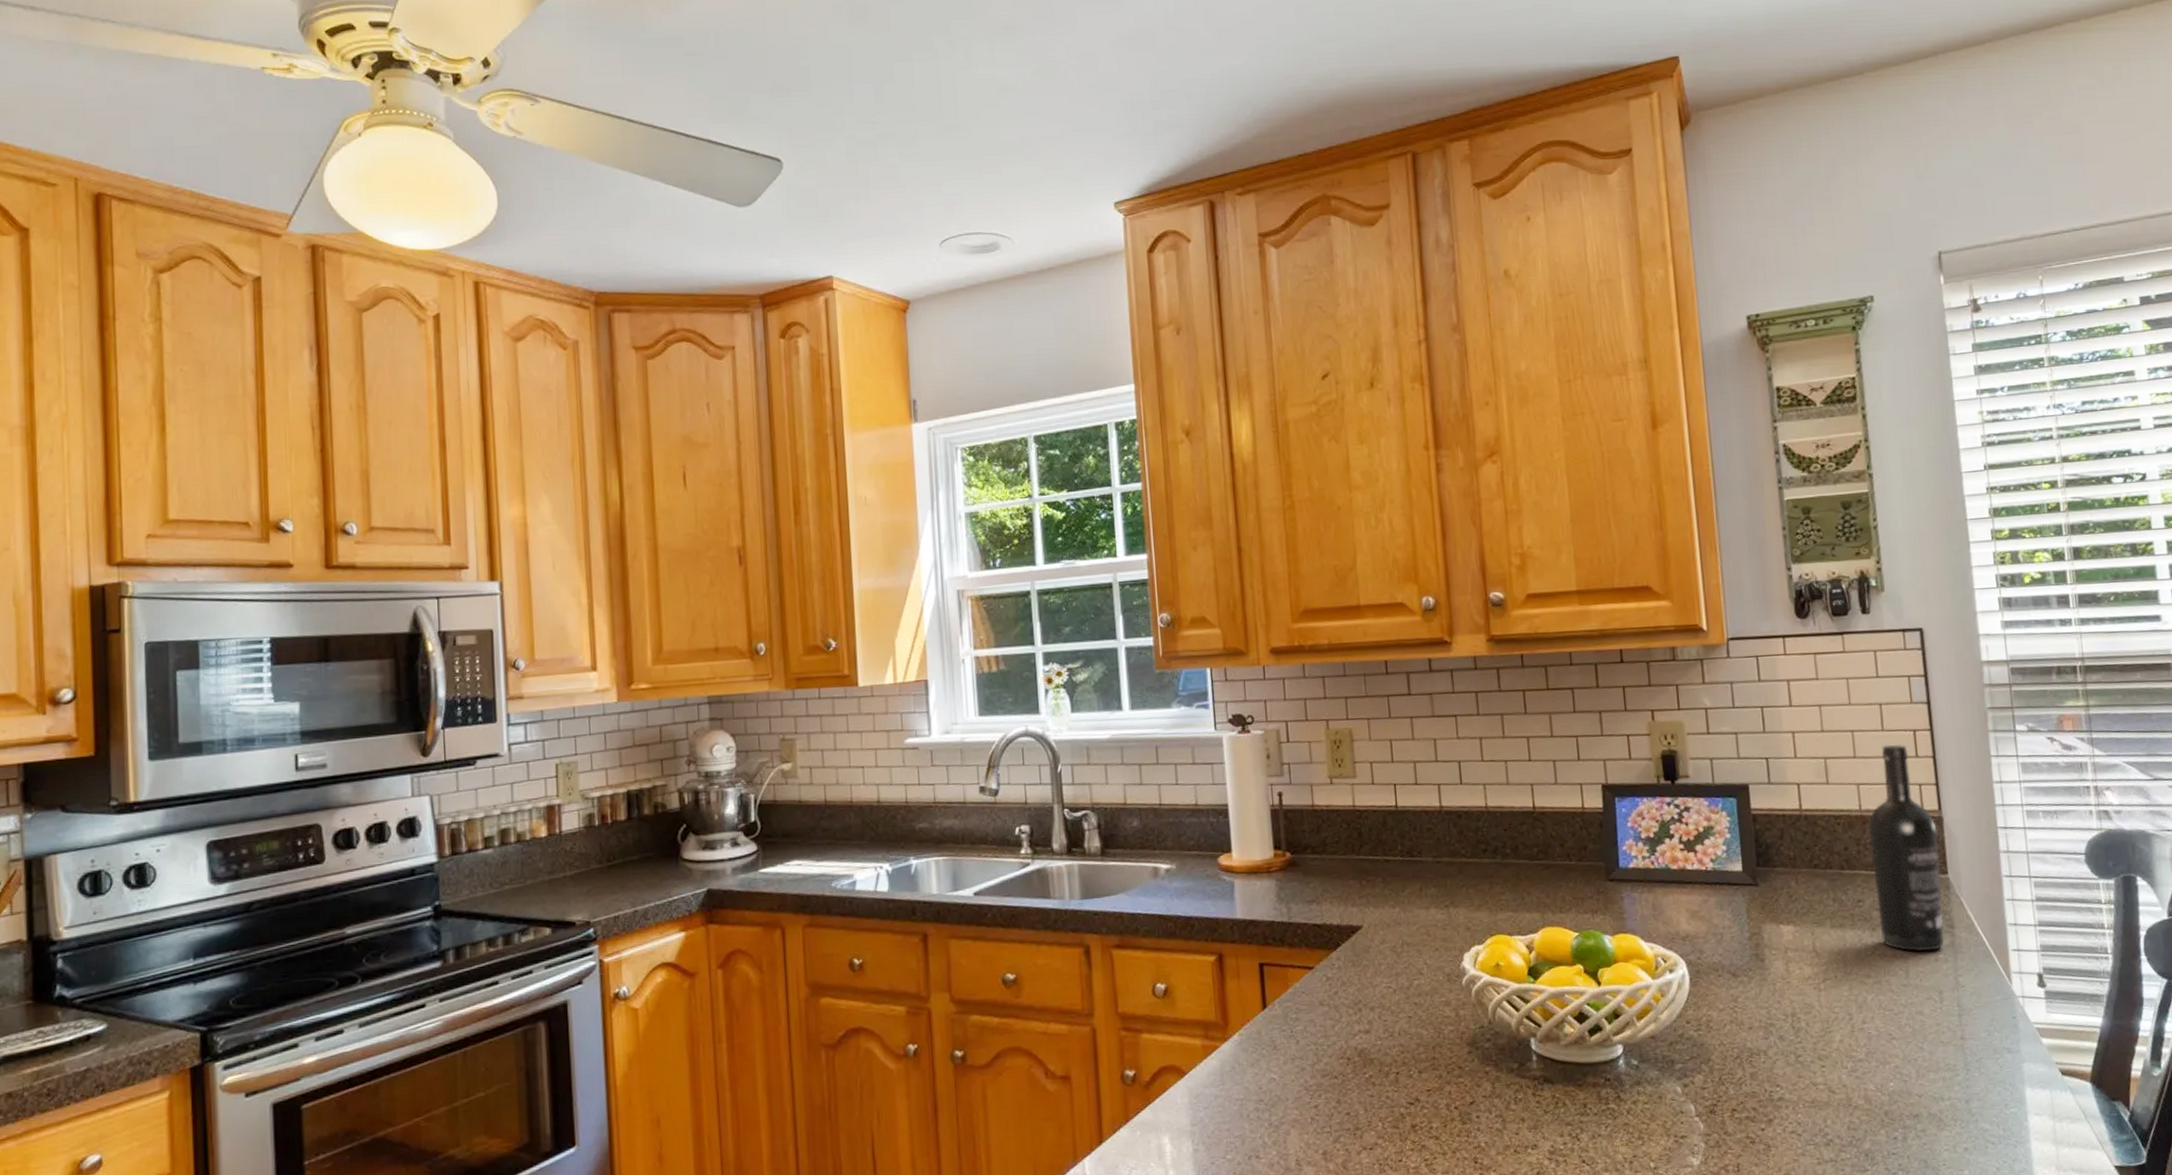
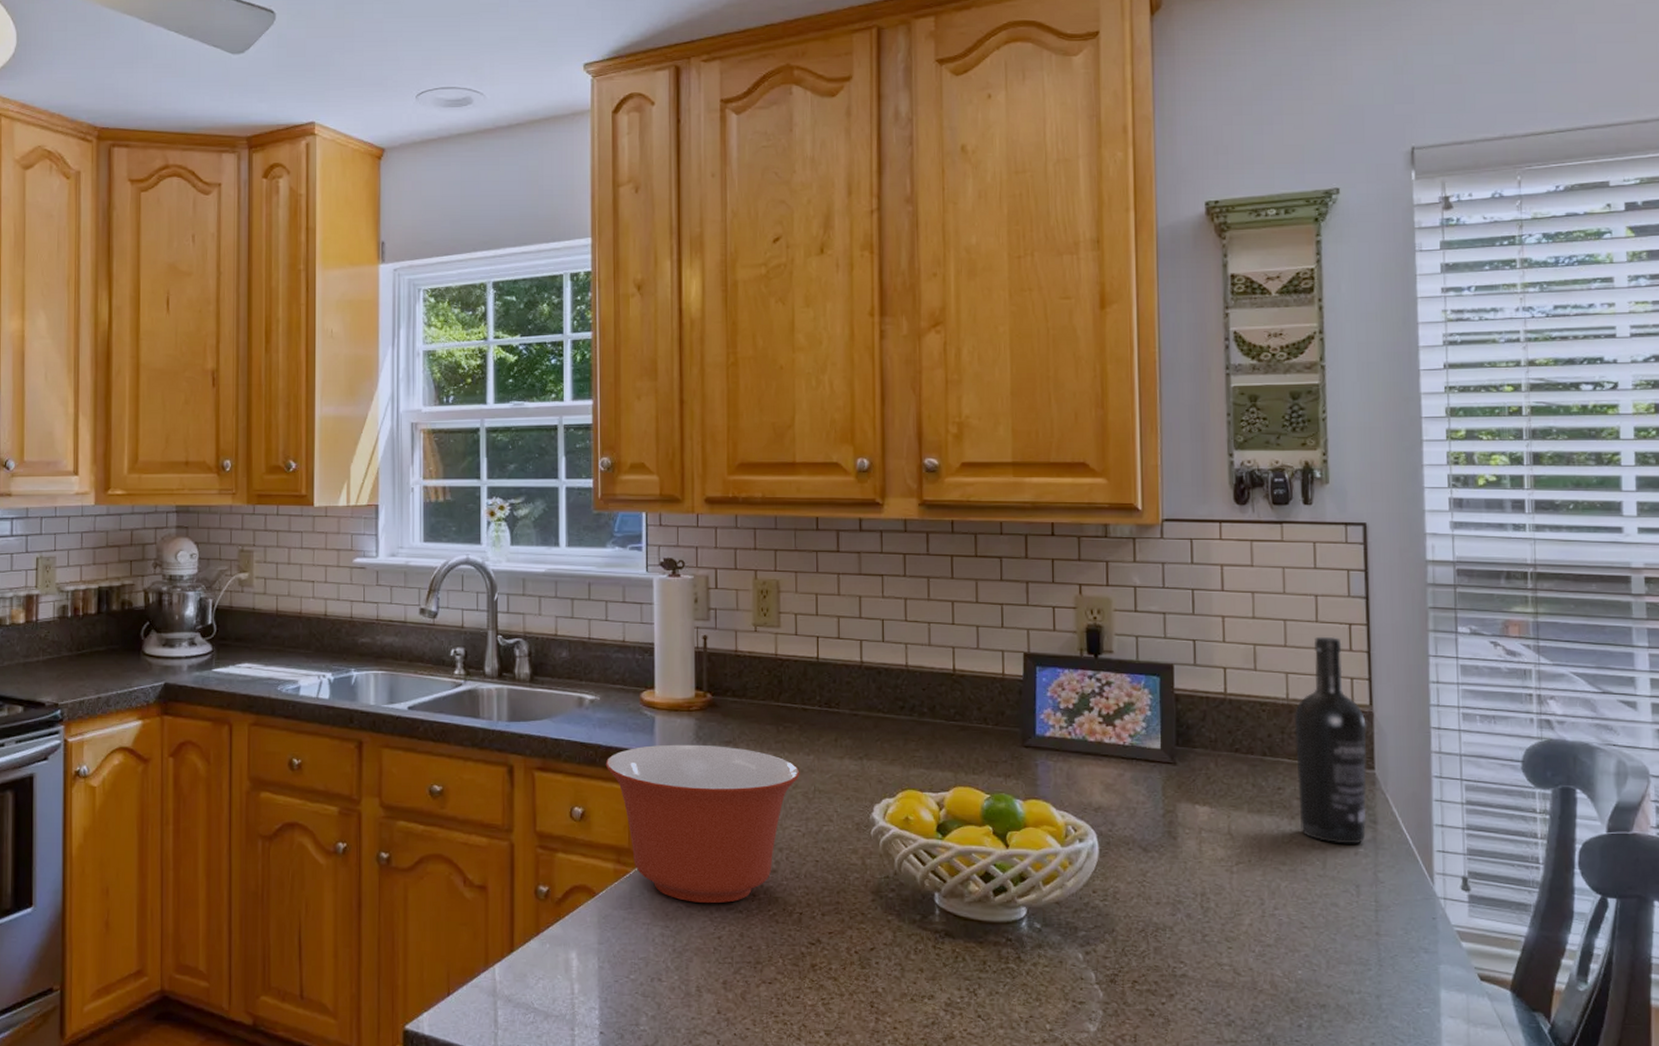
mixing bowl: none [1186,906,1387,1073] -> present [605,744,800,903]

